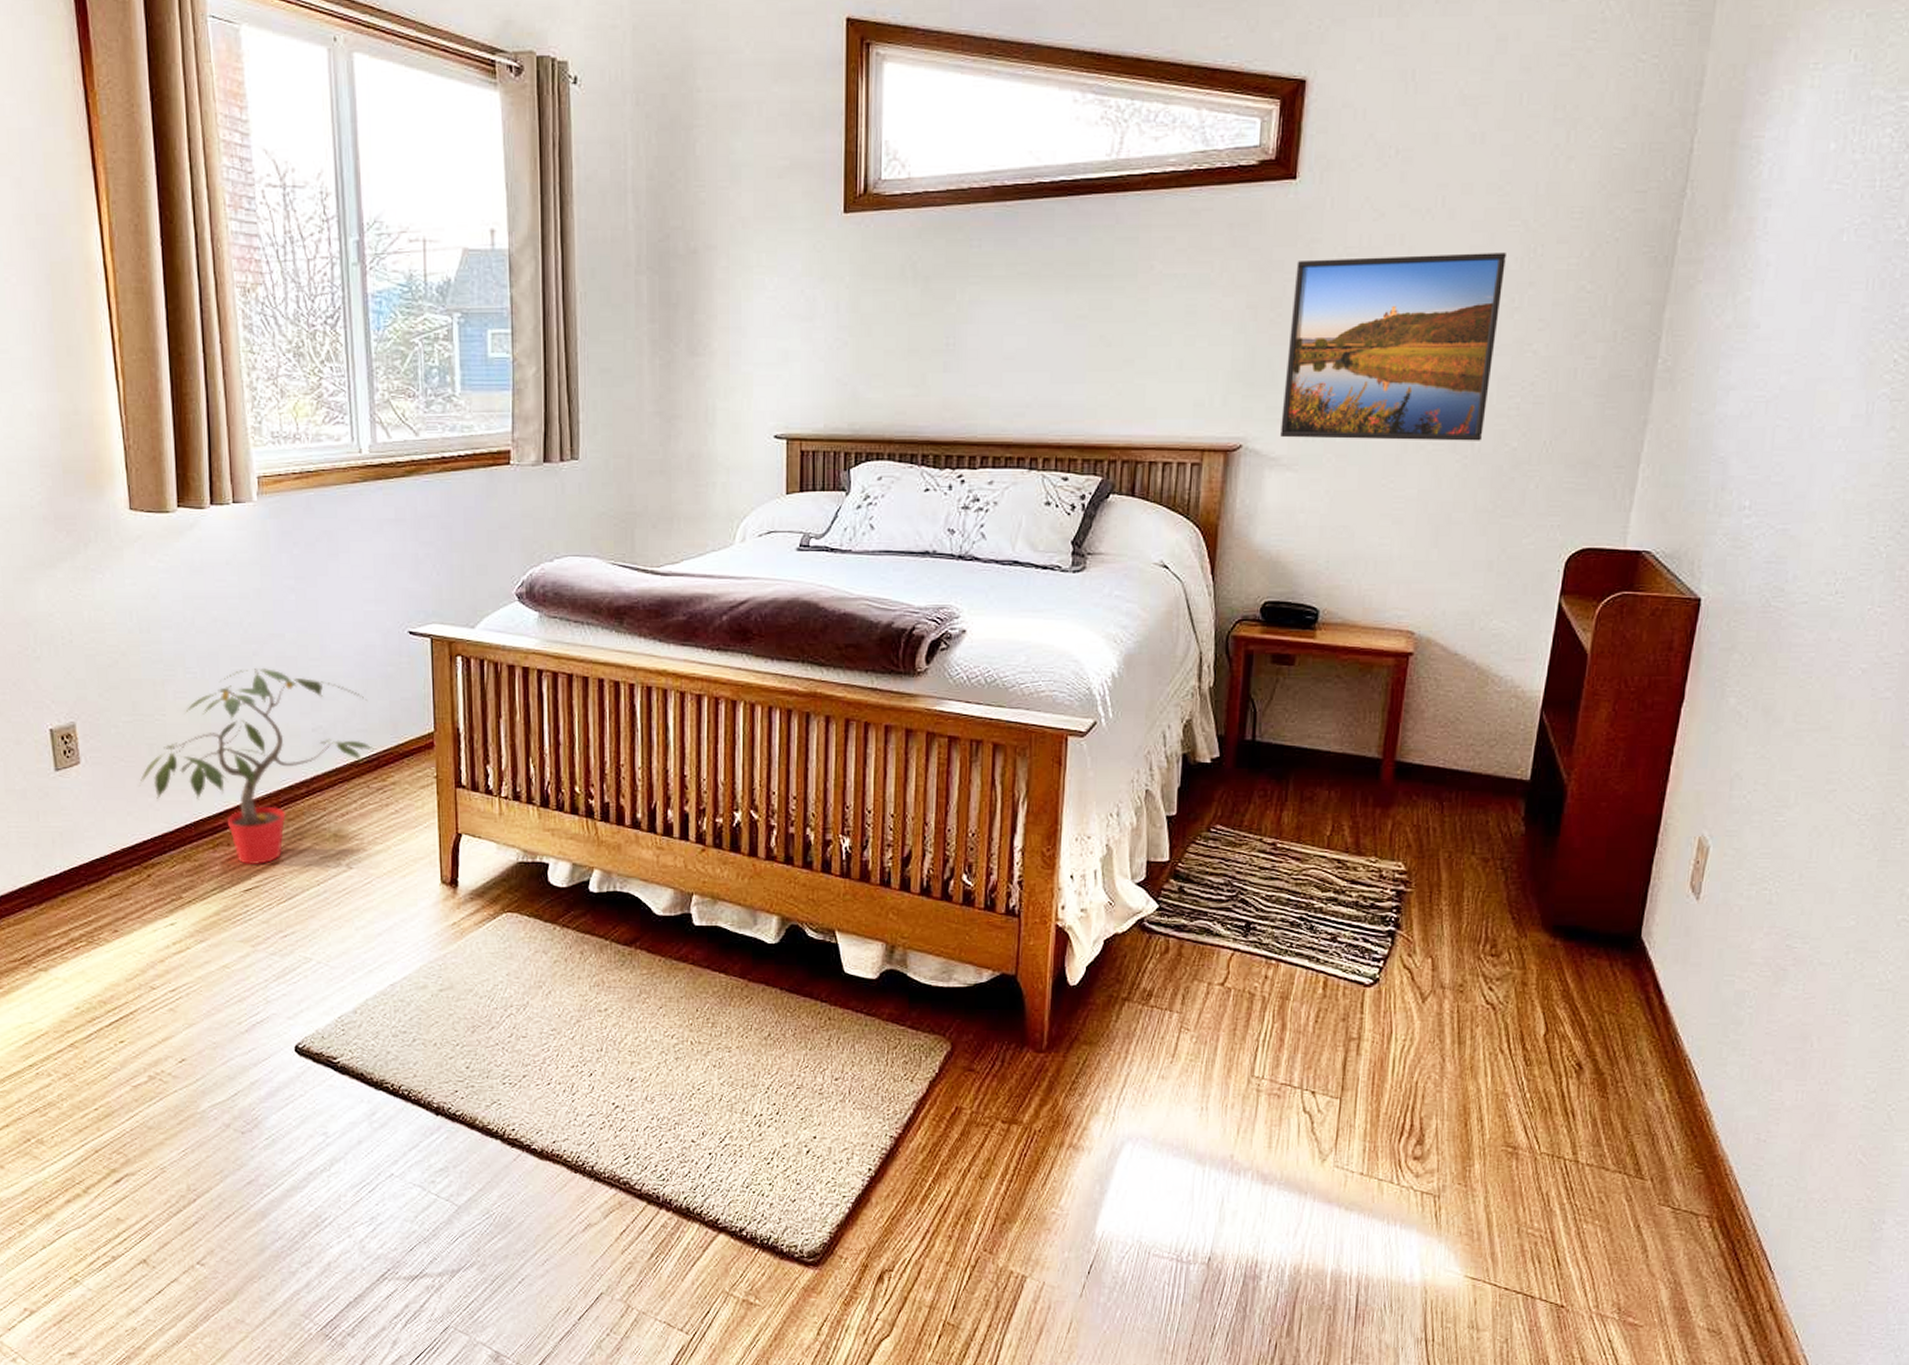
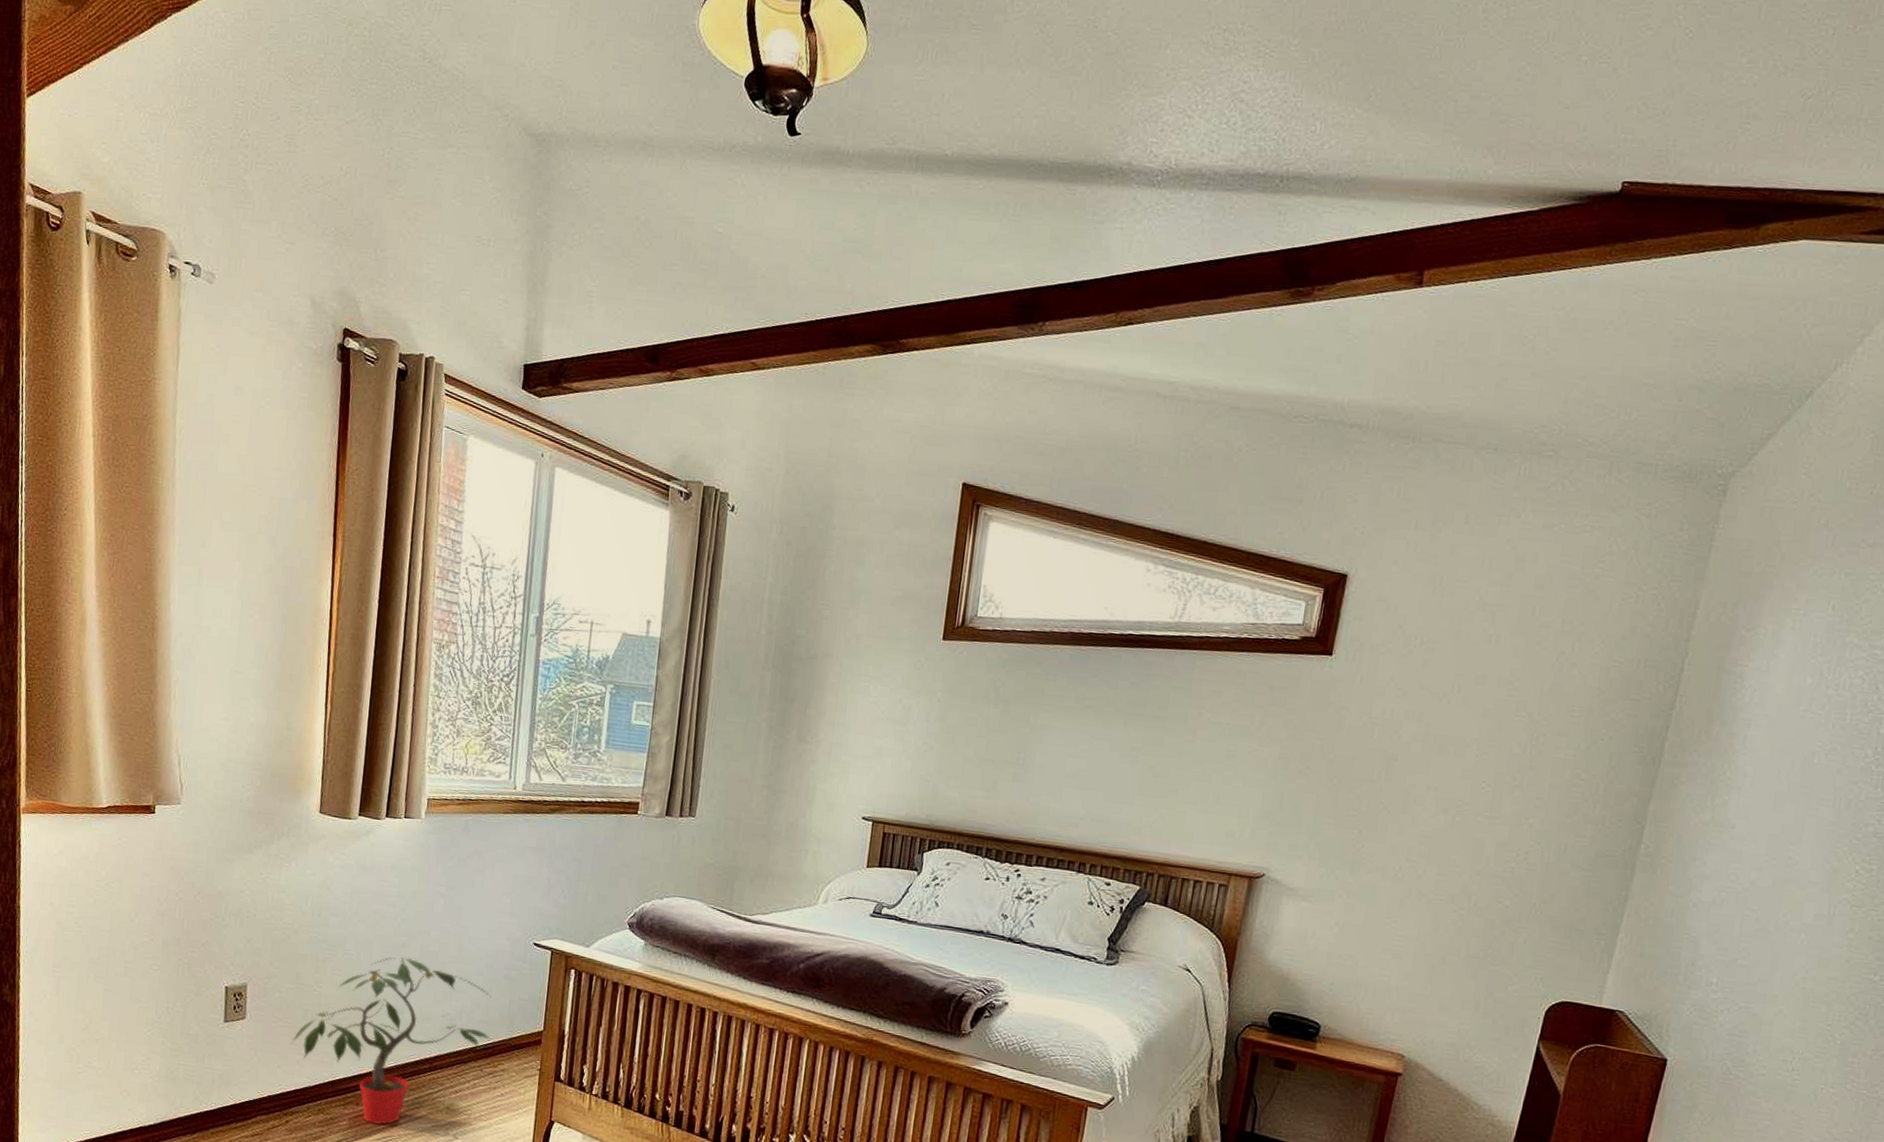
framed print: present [1280,252,1506,441] -> none [1299,724,1511,896]

